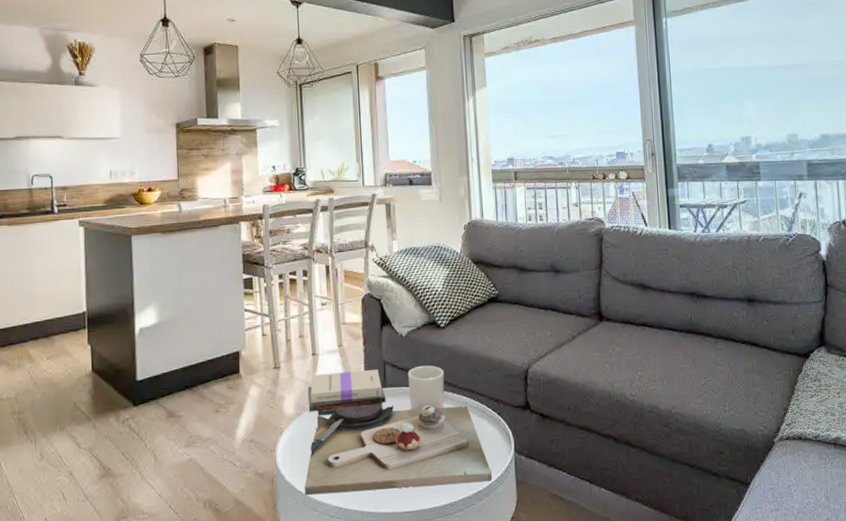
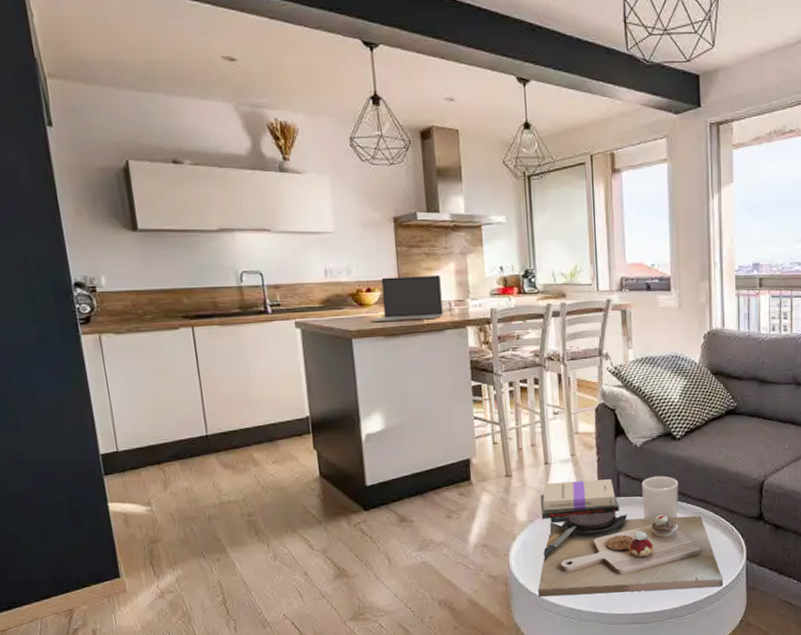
laptop: none [150,174,218,220] -> present [370,274,443,323]

